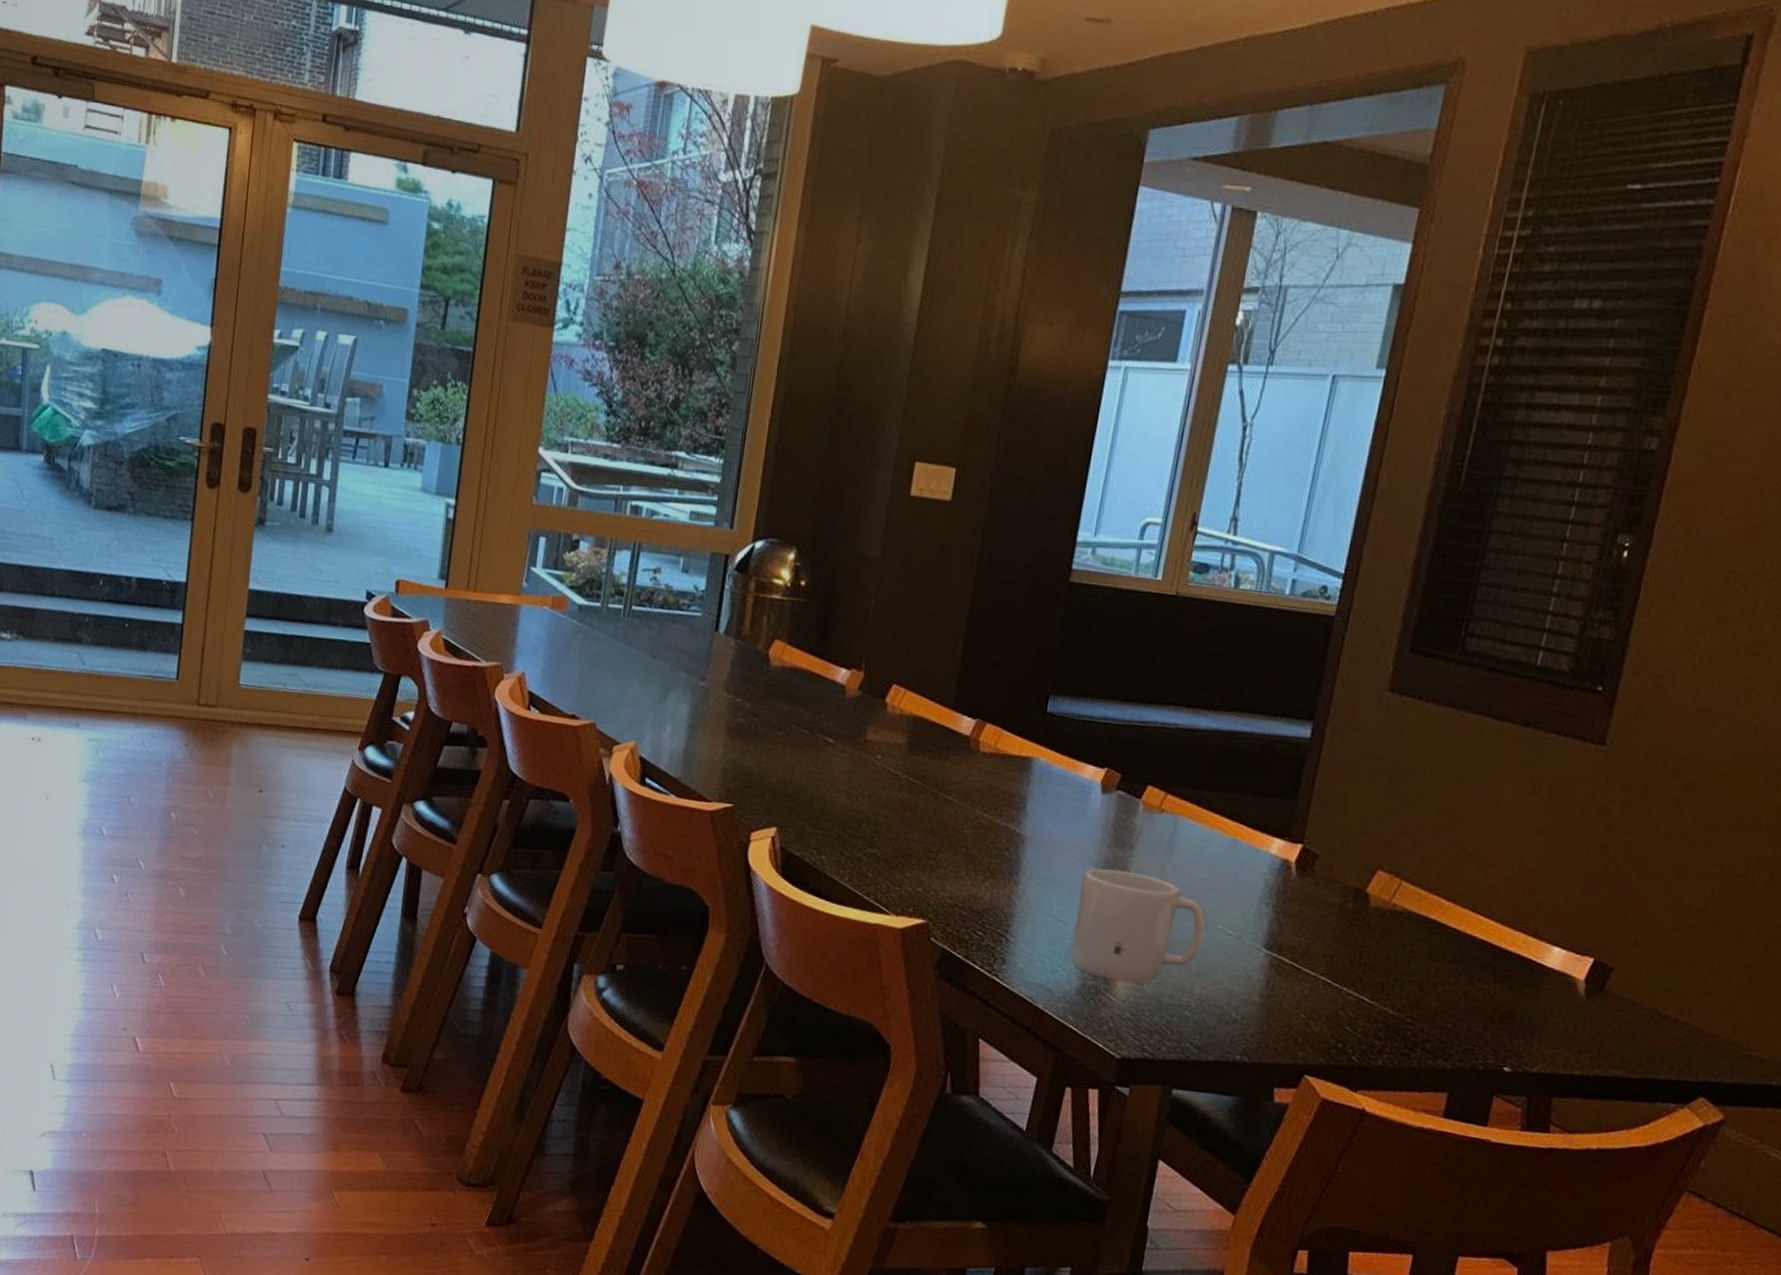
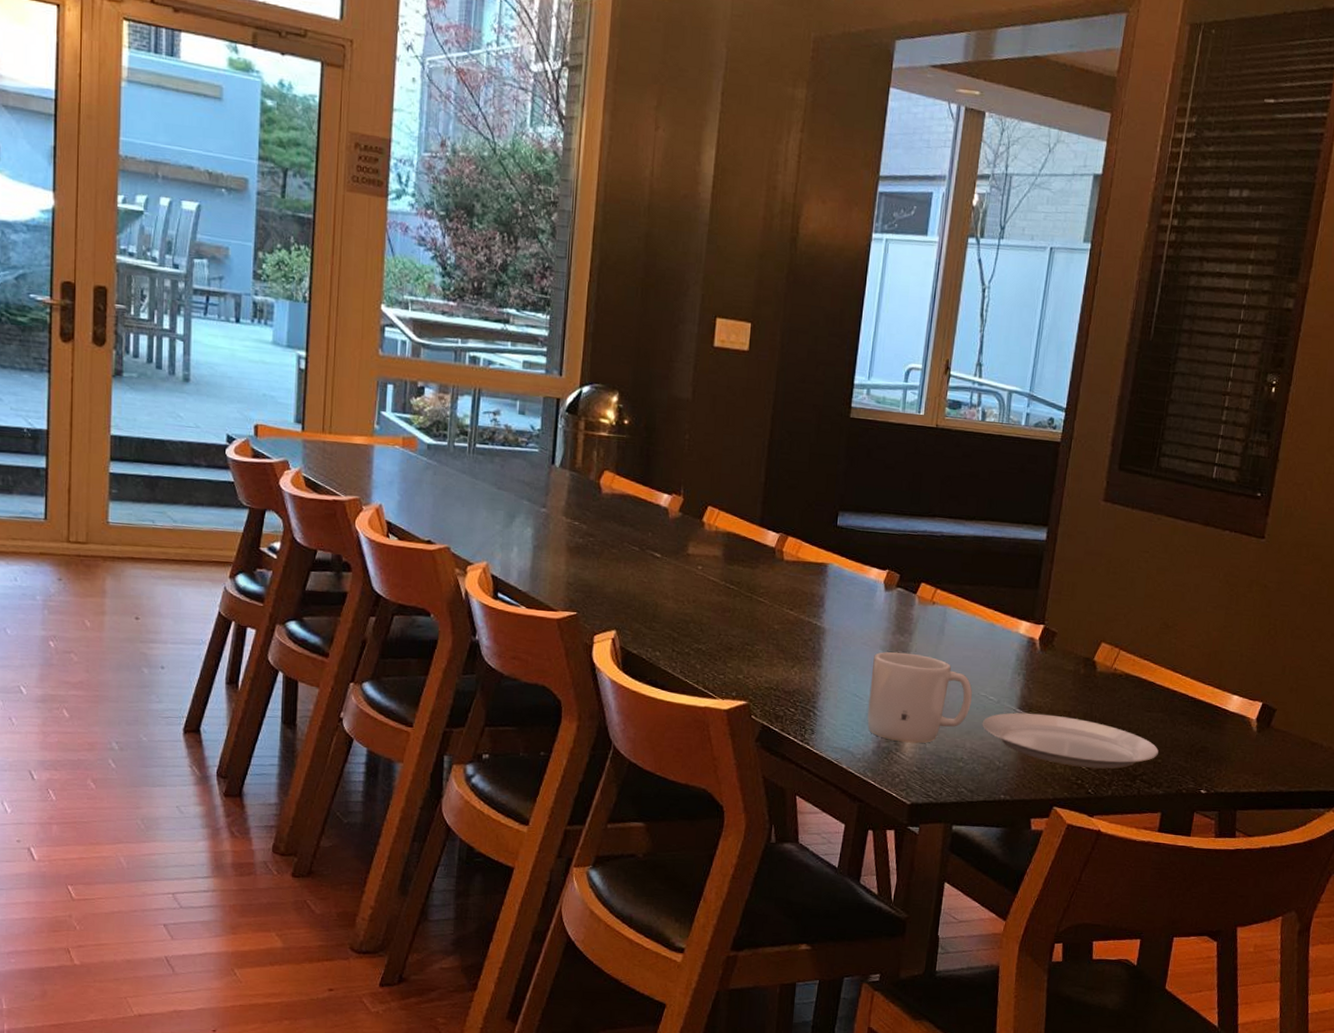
plate: none [1216,952,1448,1032] -> present [982,712,1159,769]

